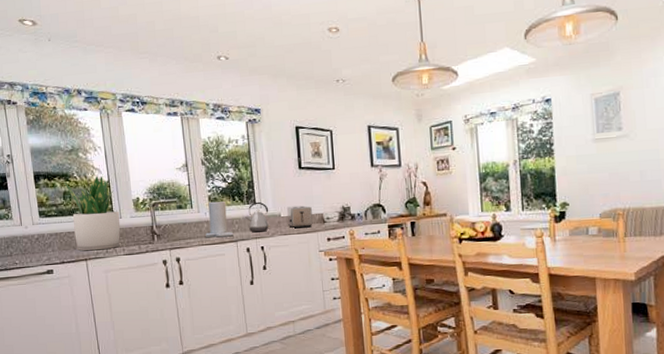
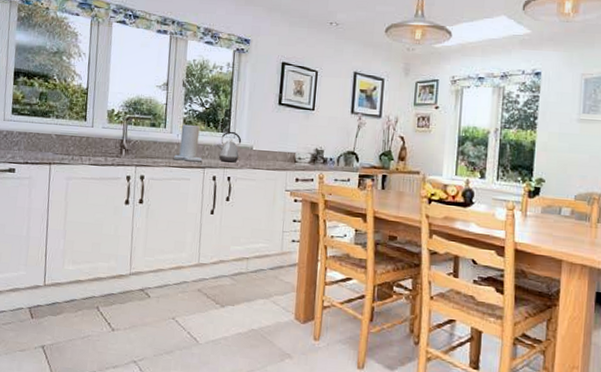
planter: present [65,176,121,251] -> none [43,81,92,157]
toaster: present [286,205,313,229] -> none [258,140,285,165]

